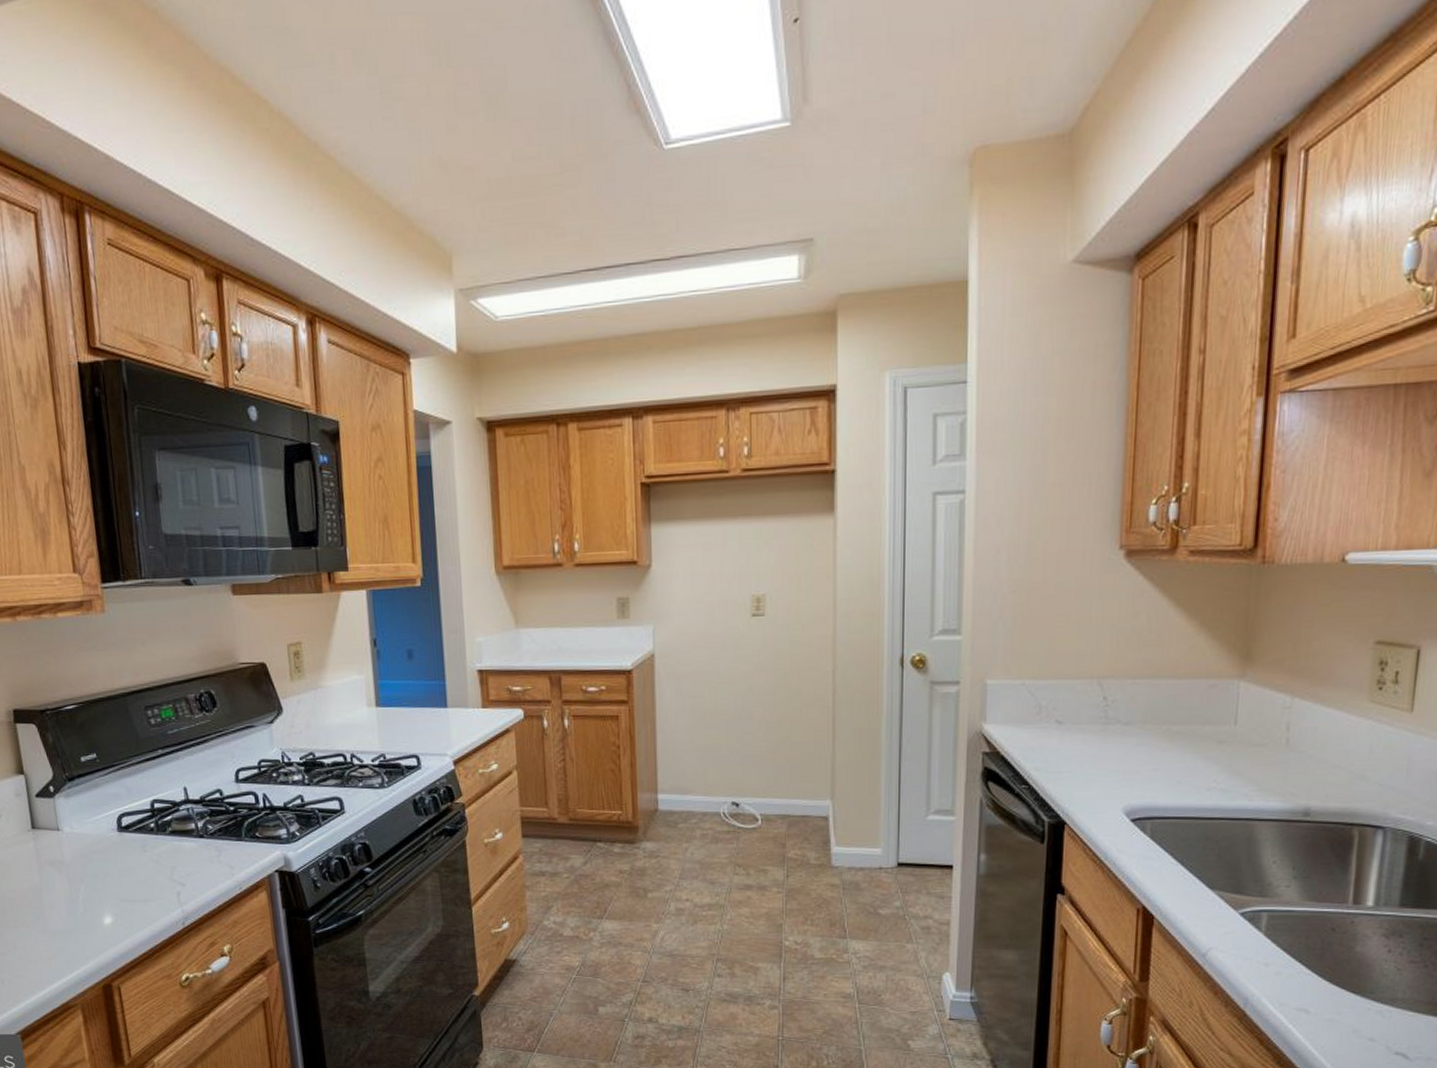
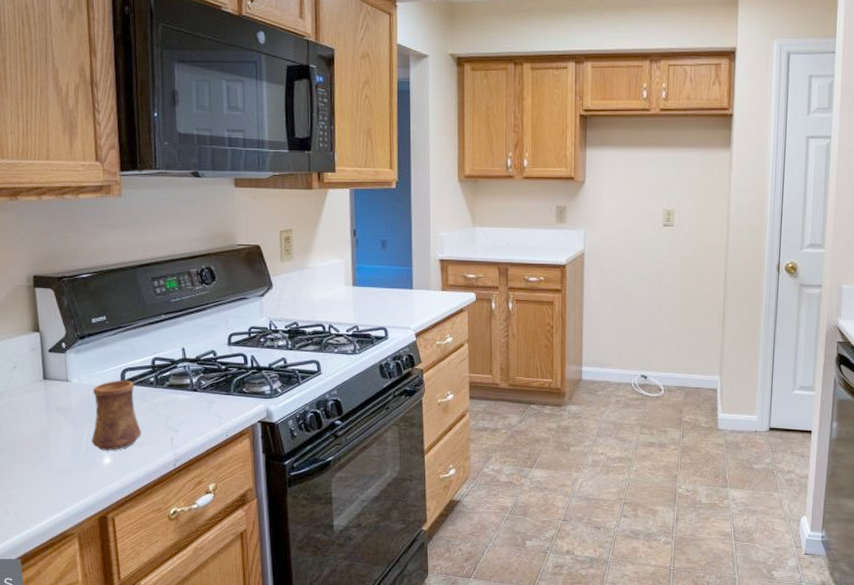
cup: none [86,827,144,909] -> present [91,380,141,450]

